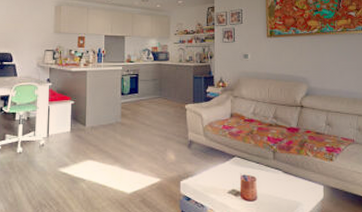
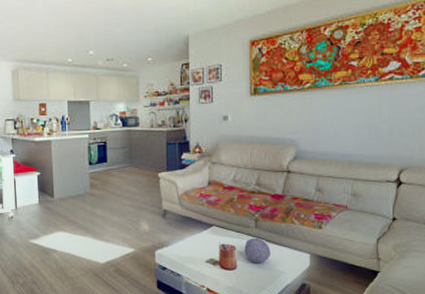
decorative ball: none [263,168,288,195] -> present [244,237,271,263]

